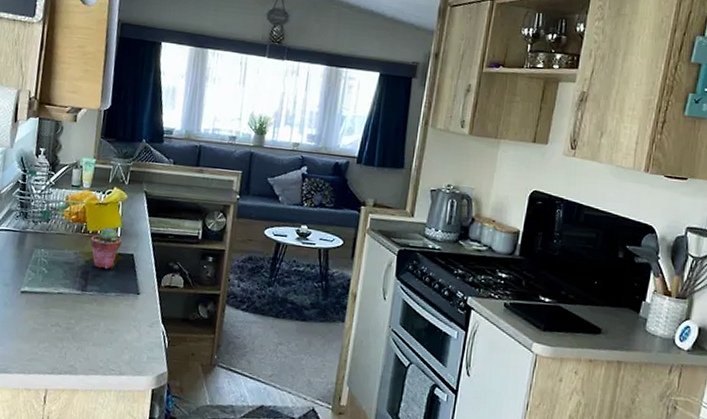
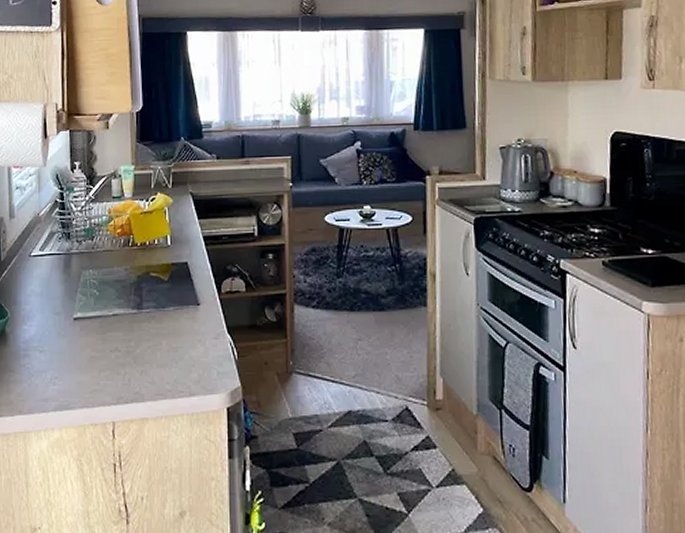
potted succulent: present [90,227,122,269] -> none [140,237,173,282]

